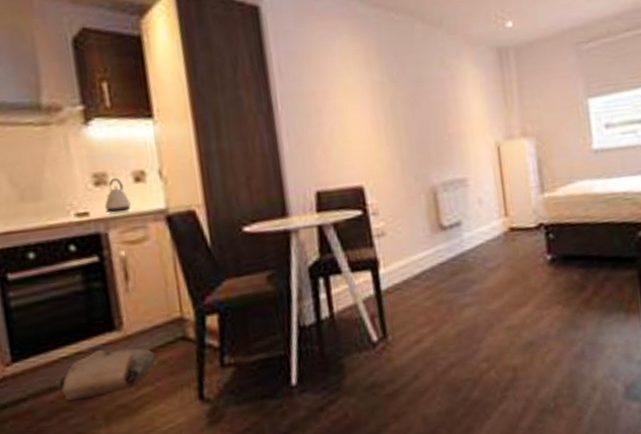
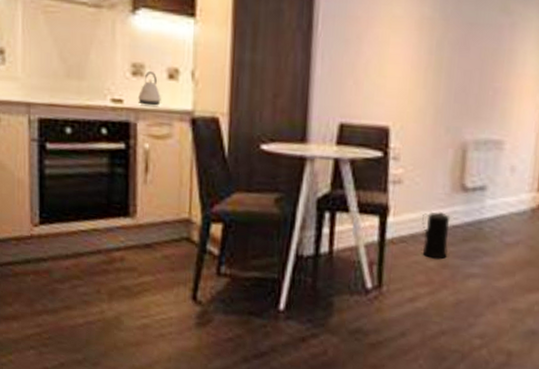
bag: present [55,348,156,401] -> none [72,231,160,273]
trash can: none [410,253,440,299] -> present [422,211,451,259]

